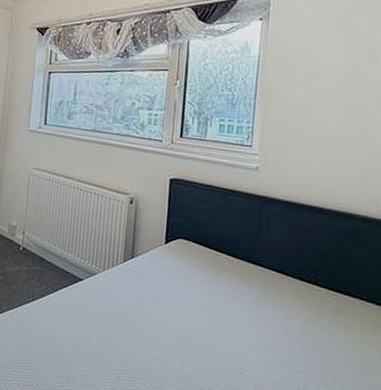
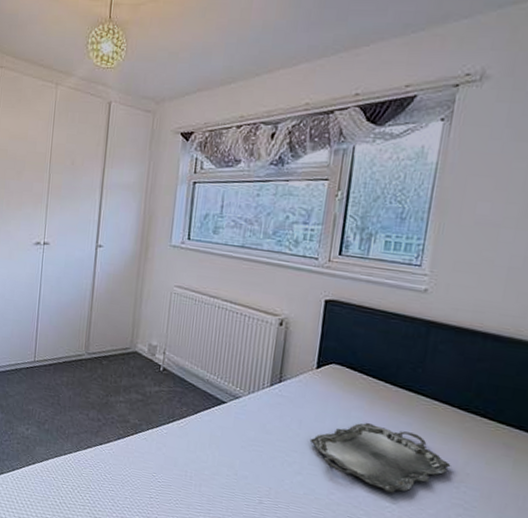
serving tray: none [161,294,290,363] -> present [309,422,451,493]

